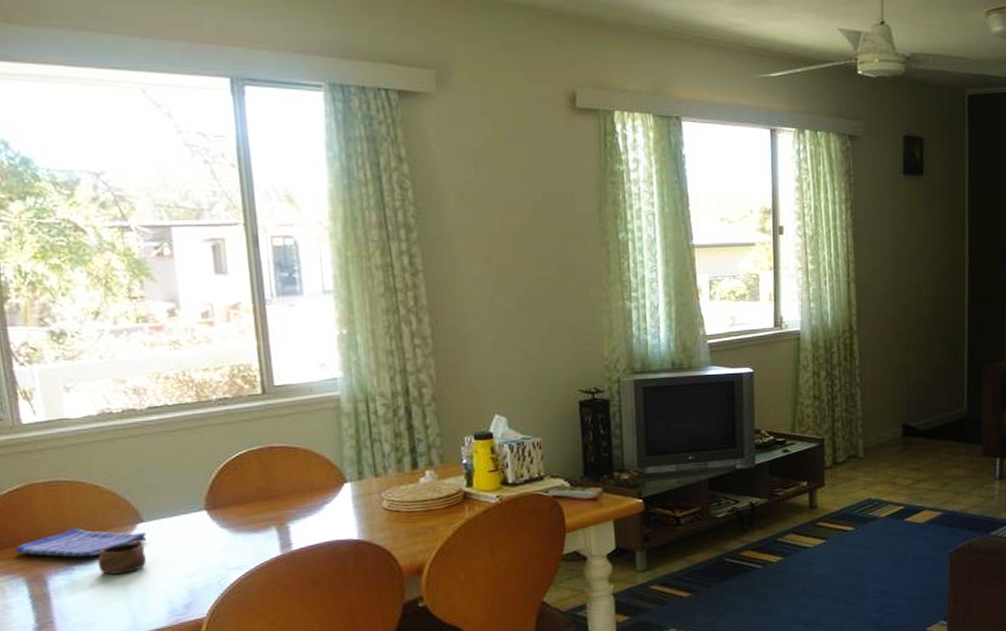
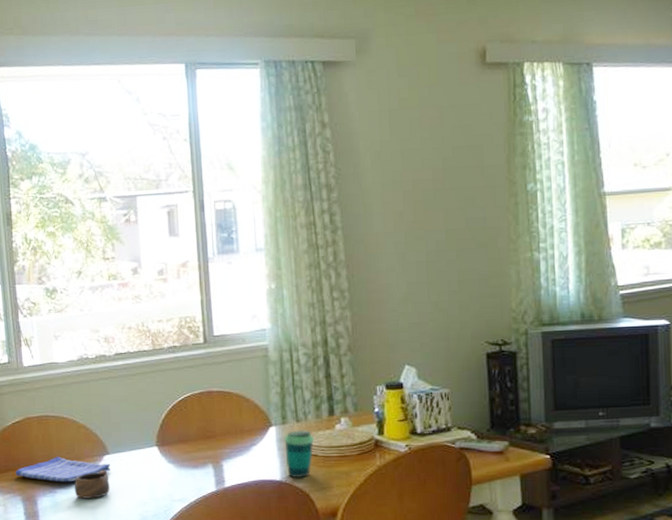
cup: none [361,484,396,536] -> present [284,429,314,479]

